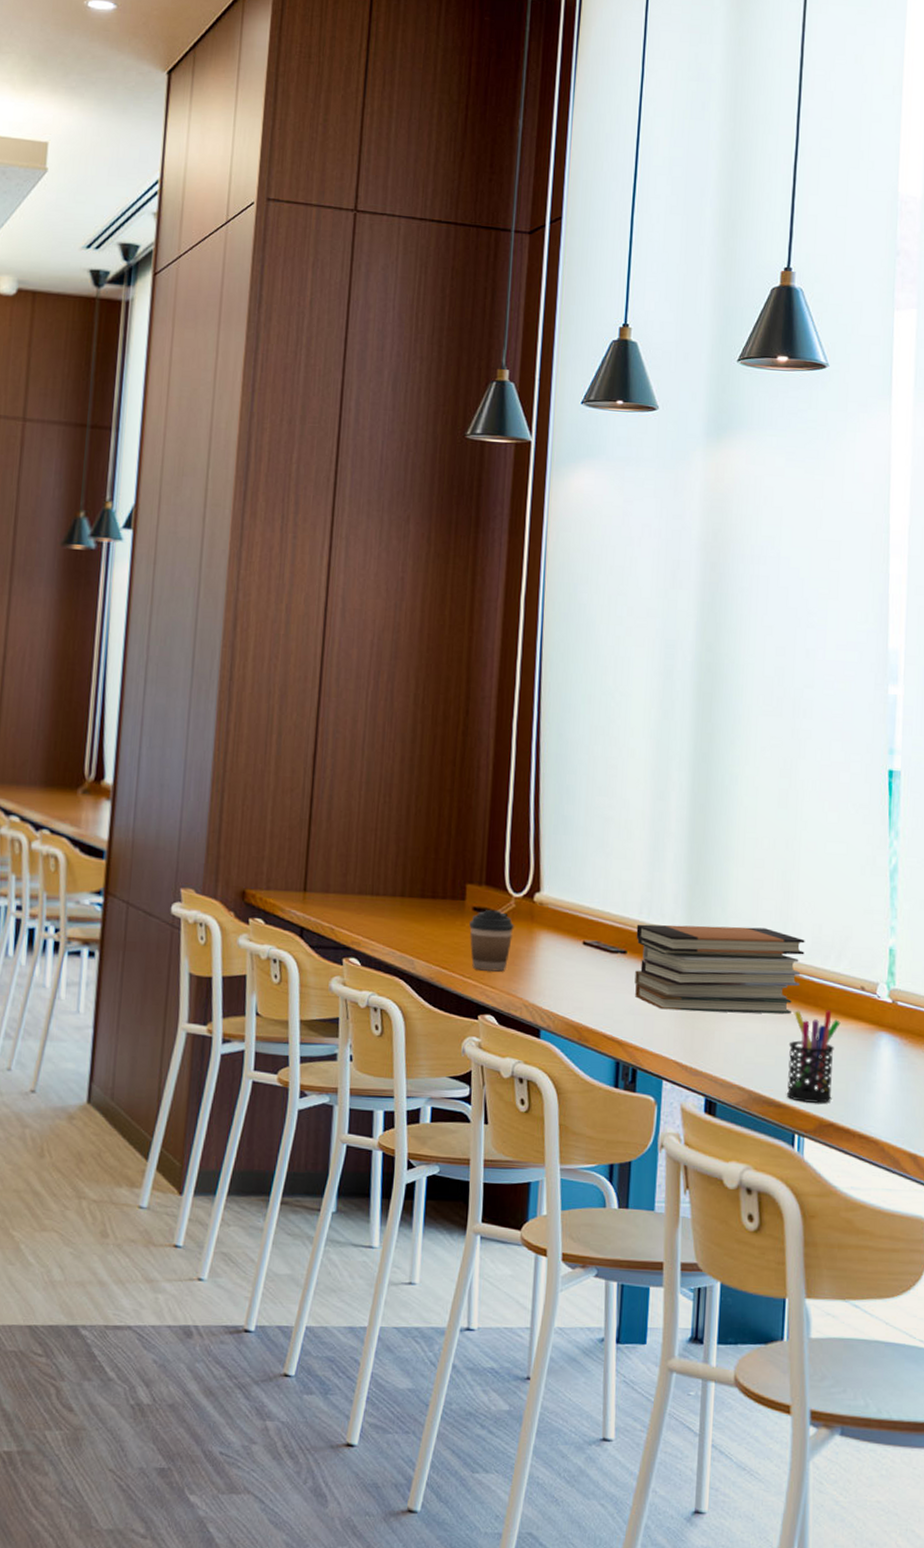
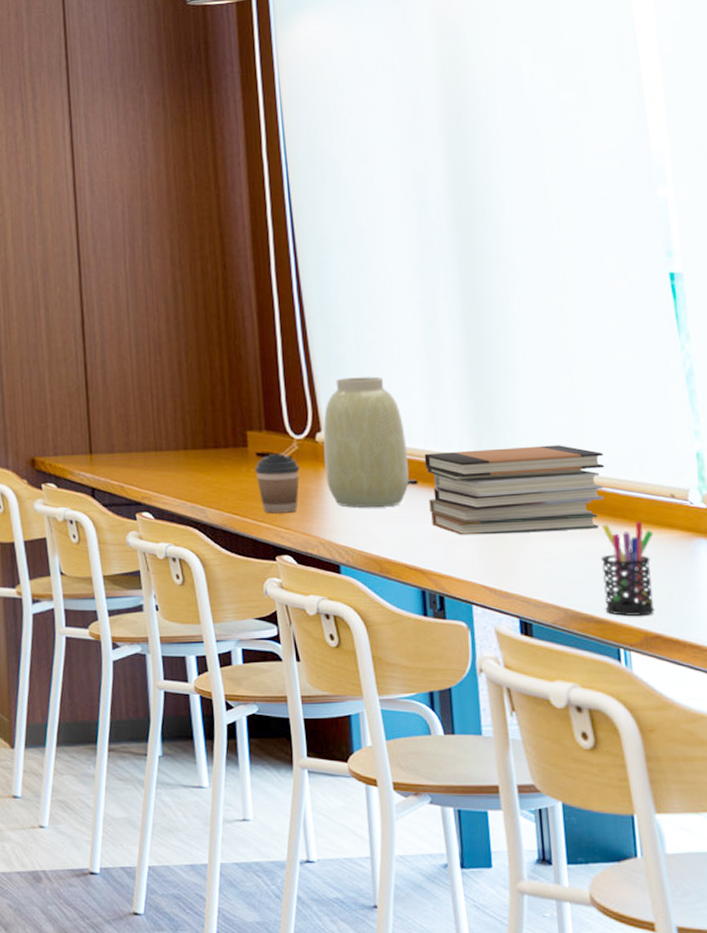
vase: none [538,839,622,974] -> present [323,376,409,507]

